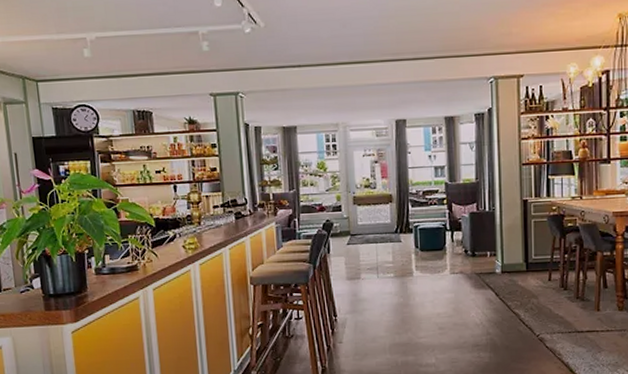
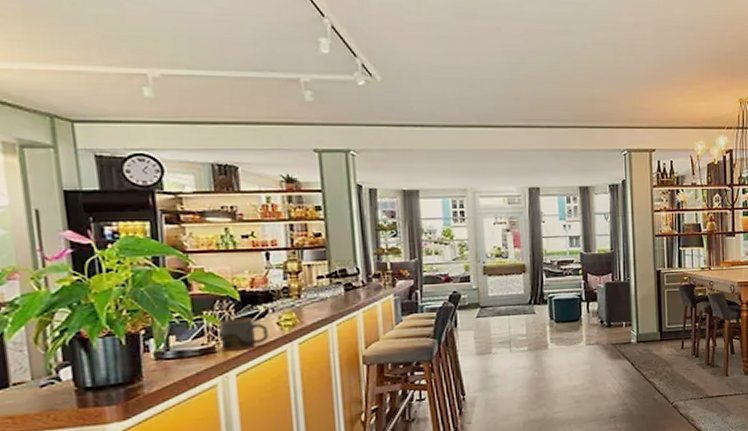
mug: none [140,240,177,269] -> present [218,317,268,351]

